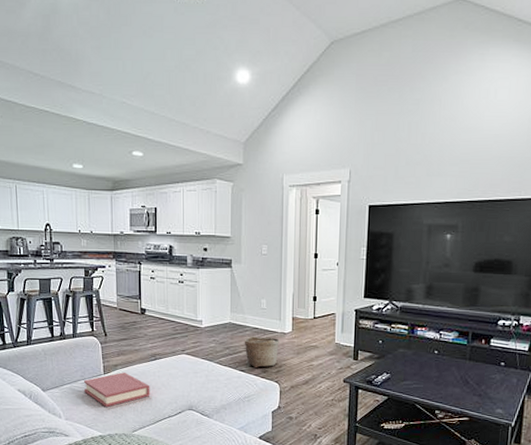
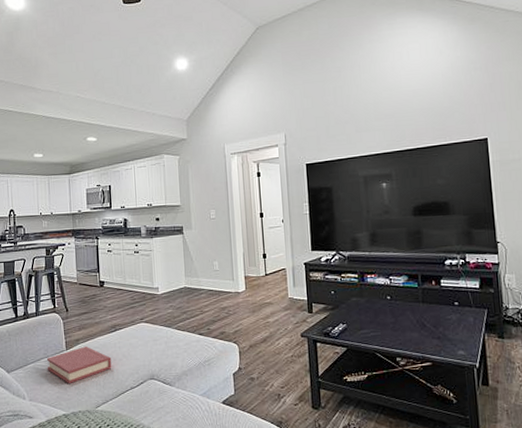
basket: present [244,336,280,369] -> none [200,298,234,331]

